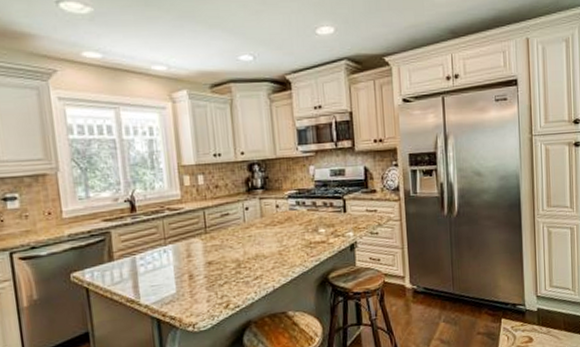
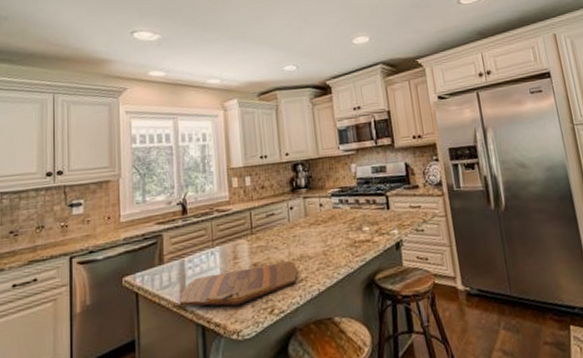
cutting board: none [132,260,253,302] -> present [179,261,298,307]

